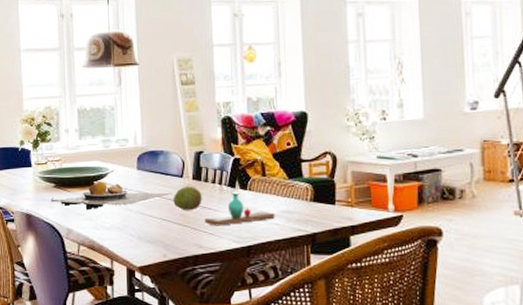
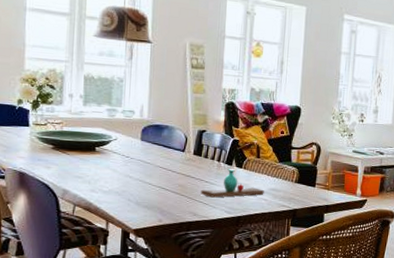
plate: present [50,181,173,211] -> none [47,148,173,174]
fruit: present [173,186,202,211] -> none [173,160,201,183]

